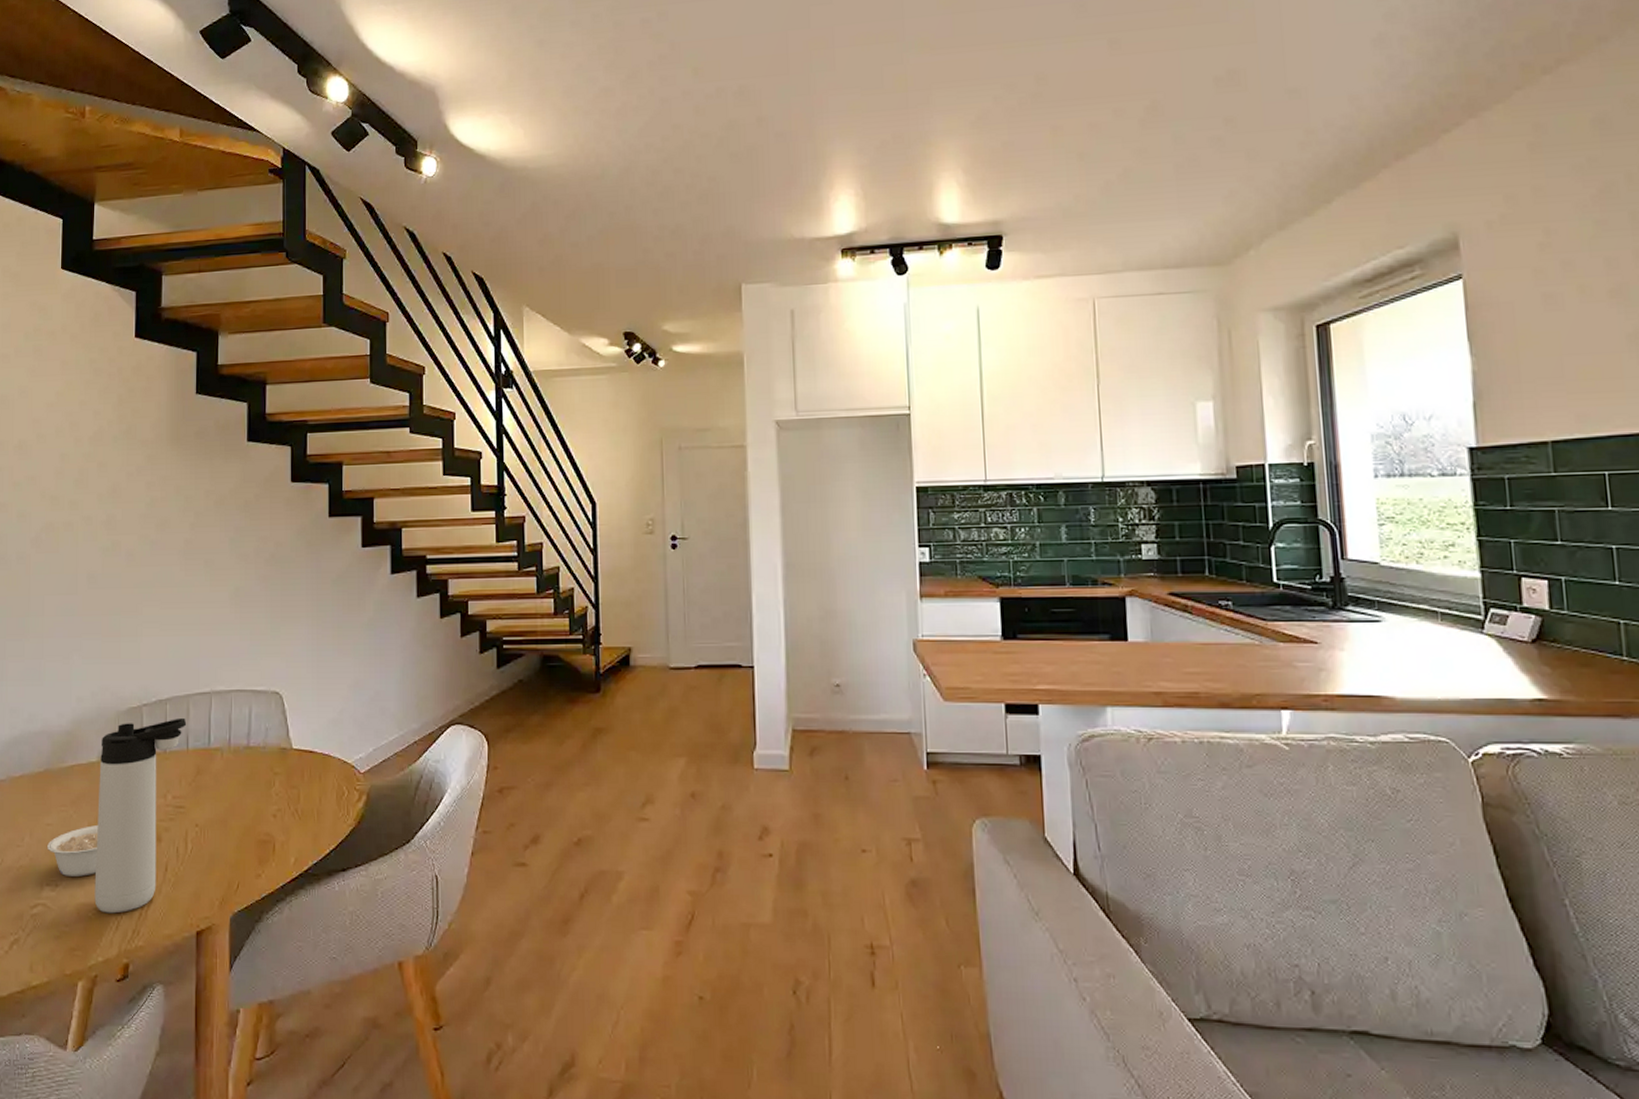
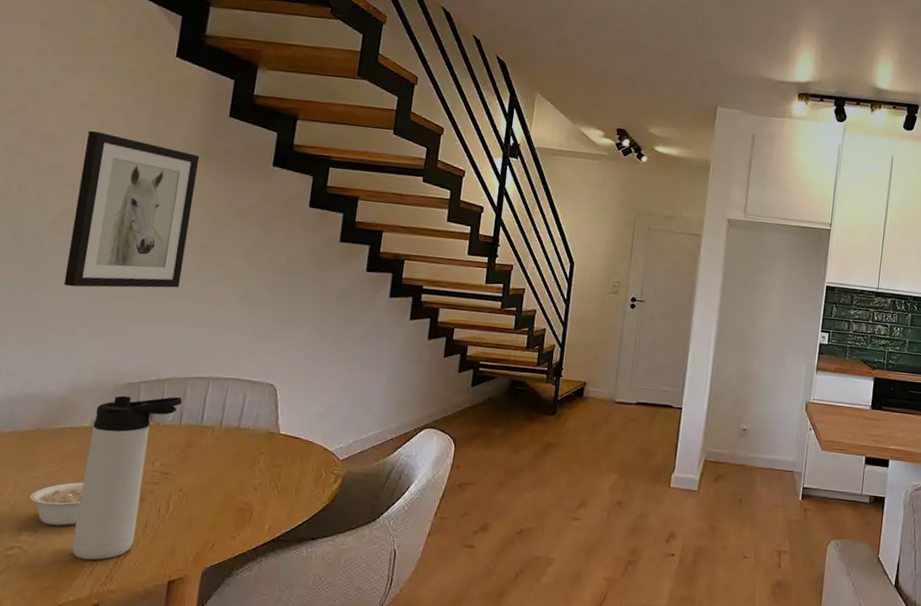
wall art: none [54,432,172,607] -> present [64,130,200,288]

